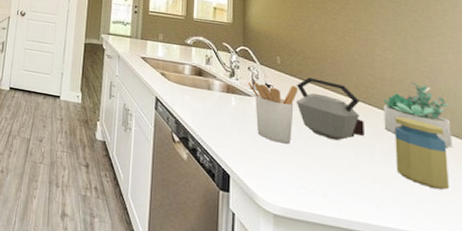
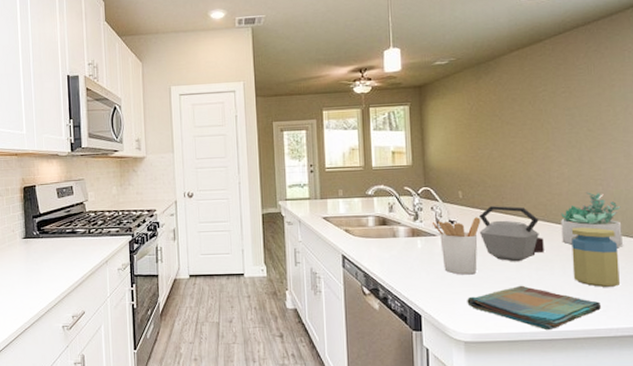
dish towel: none [279,165,427,223] -> present [467,285,601,331]

